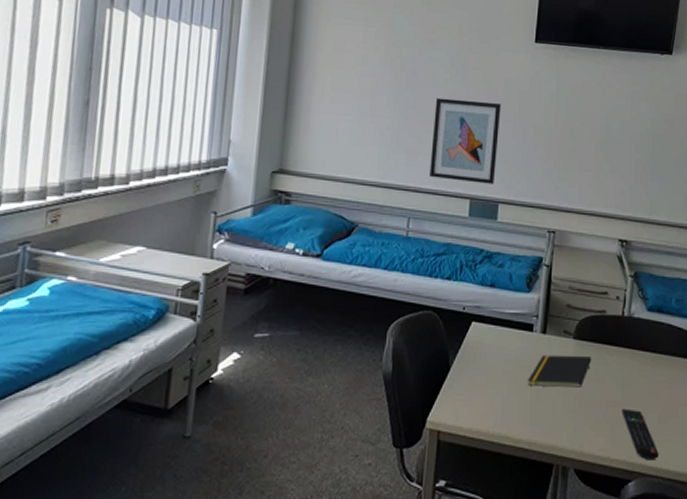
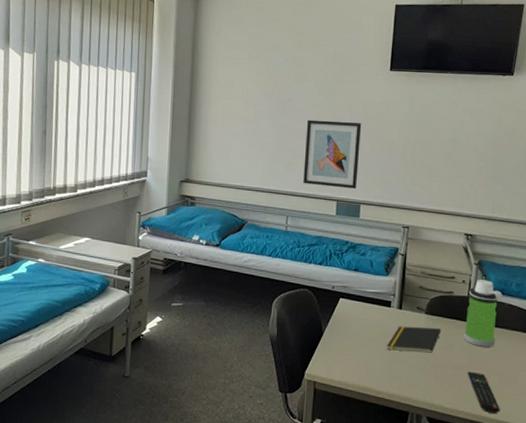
water bottle: none [617,295,661,377] -> present [463,280,503,347]

